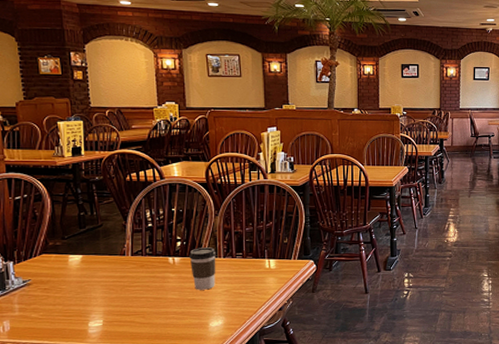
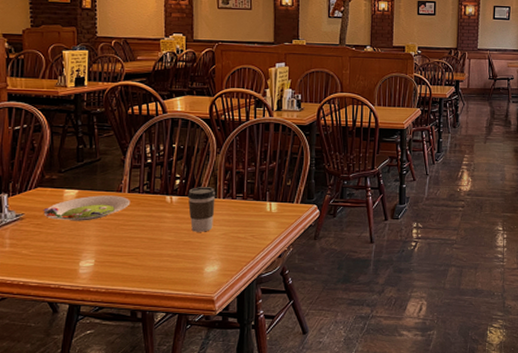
salad plate: none [49,259,134,285] -> present [43,195,131,221]

